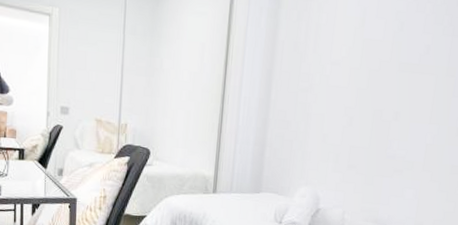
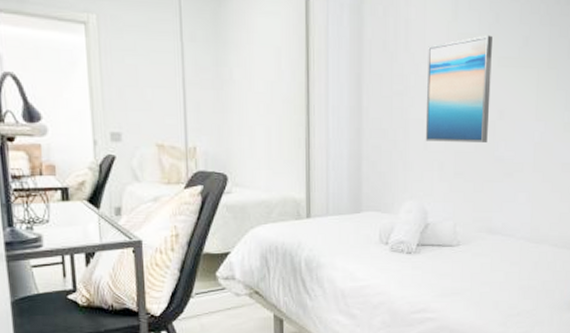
wall art: none [324,42,396,140] -> present [425,35,492,142]

